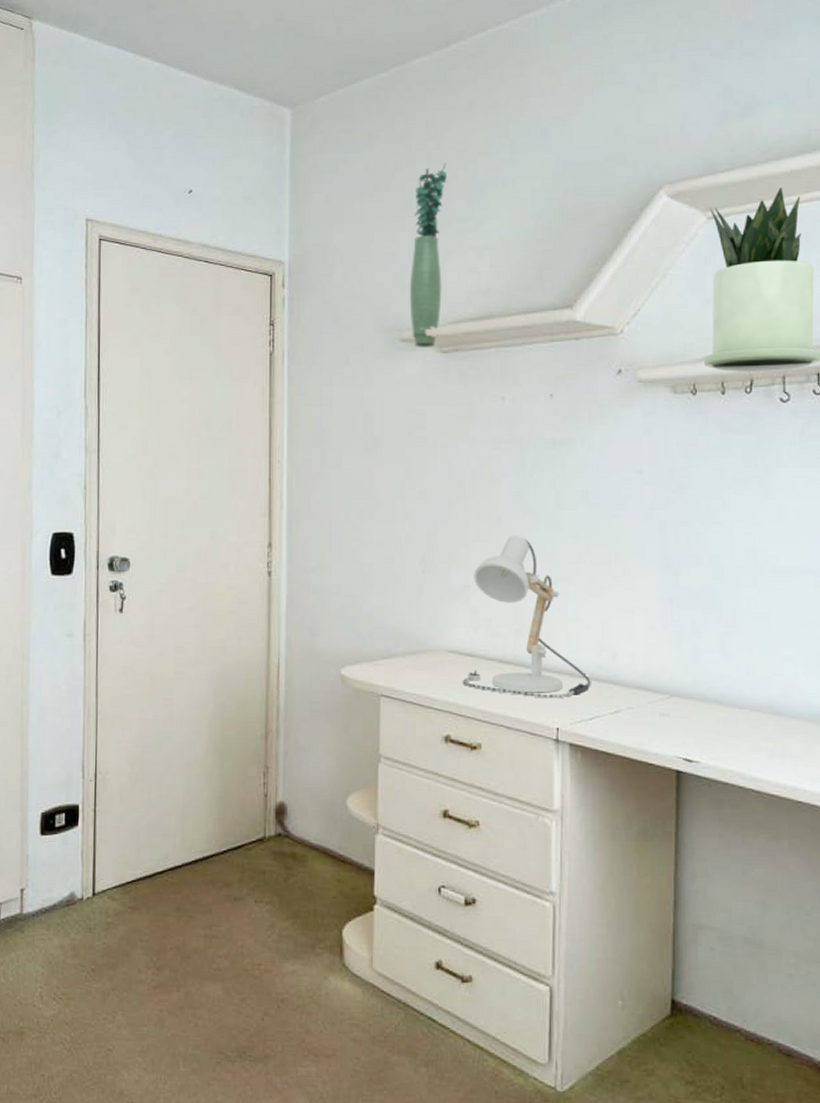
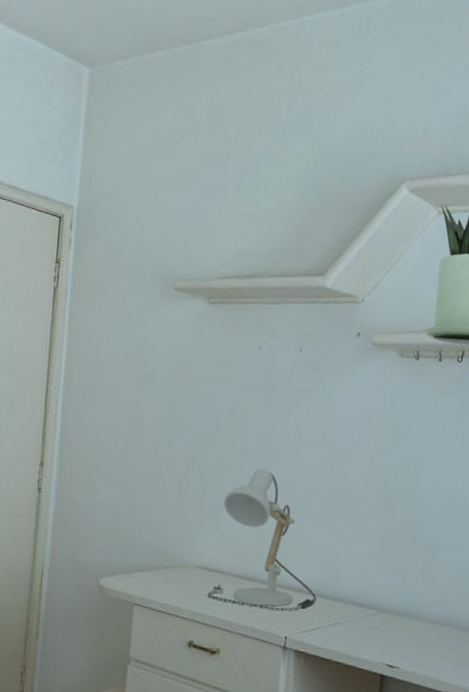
vase: present [409,163,447,347] -> none [184,136,226,298]

